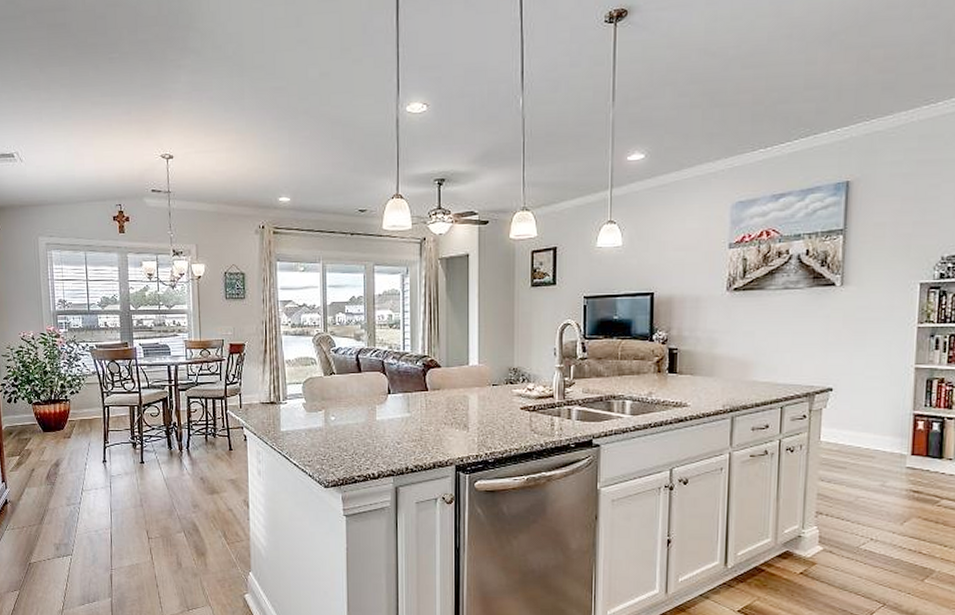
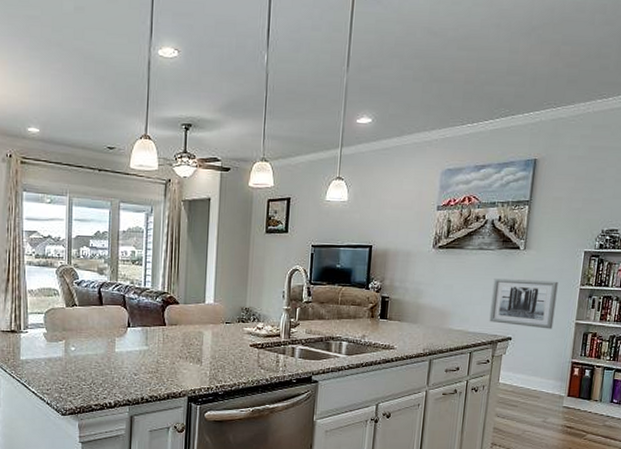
wall art: none [802,320,888,377] -> present [489,278,558,329]

